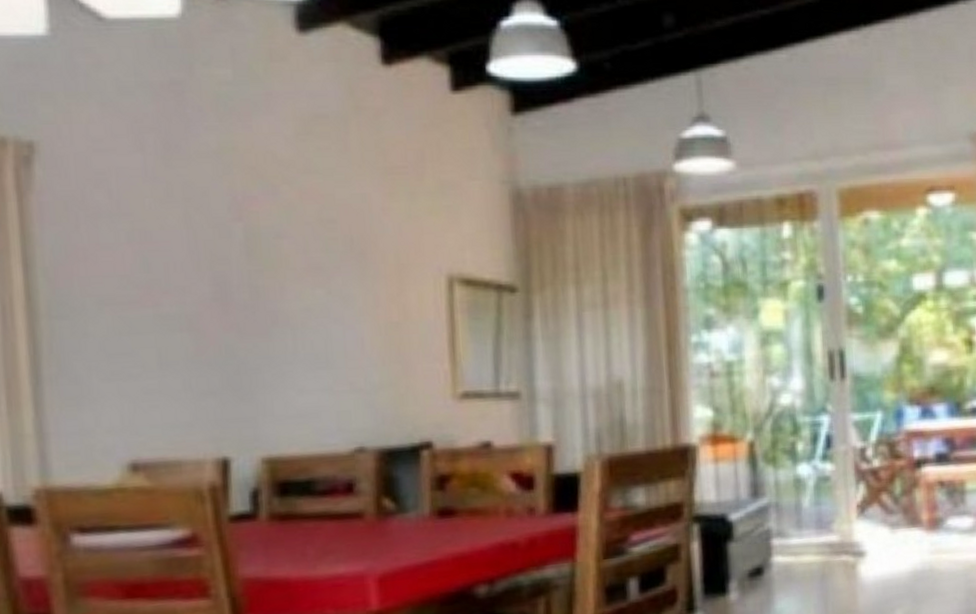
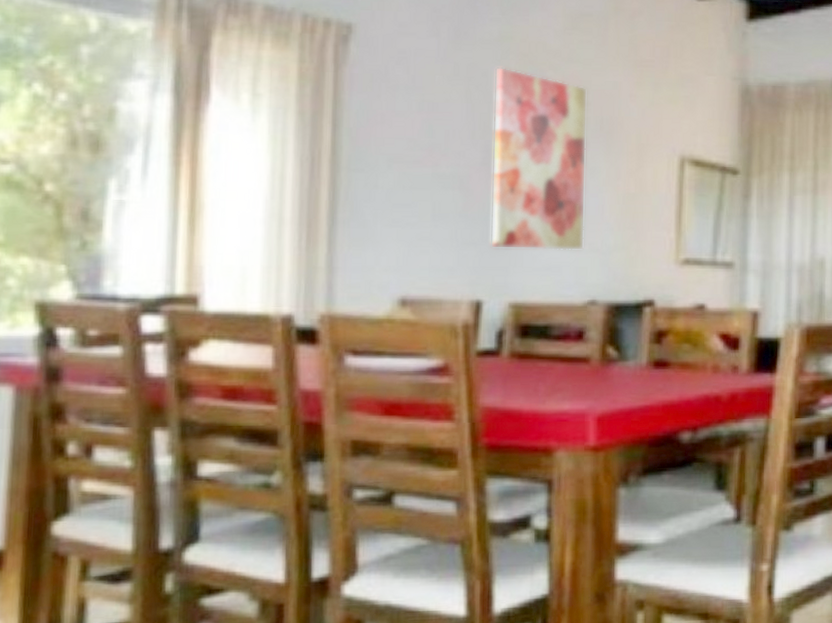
wall art: none [216,183,345,398] -> present [490,66,588,251]

